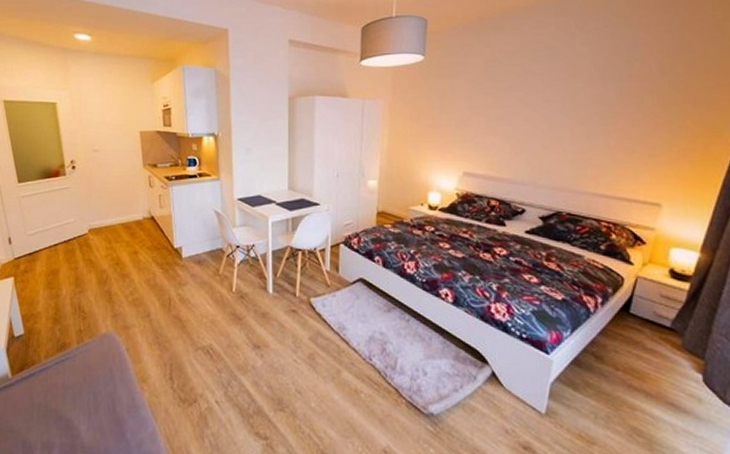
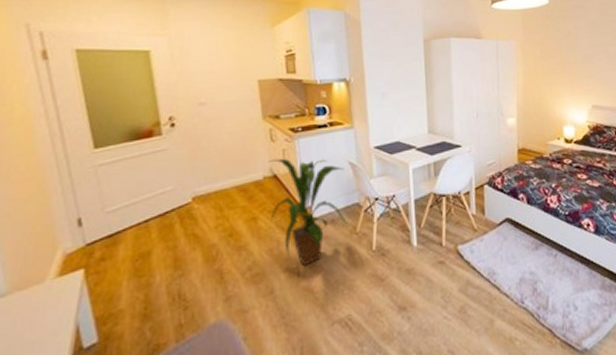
house plant: none [147,202,213,298] -> present [268,158,349,267]

